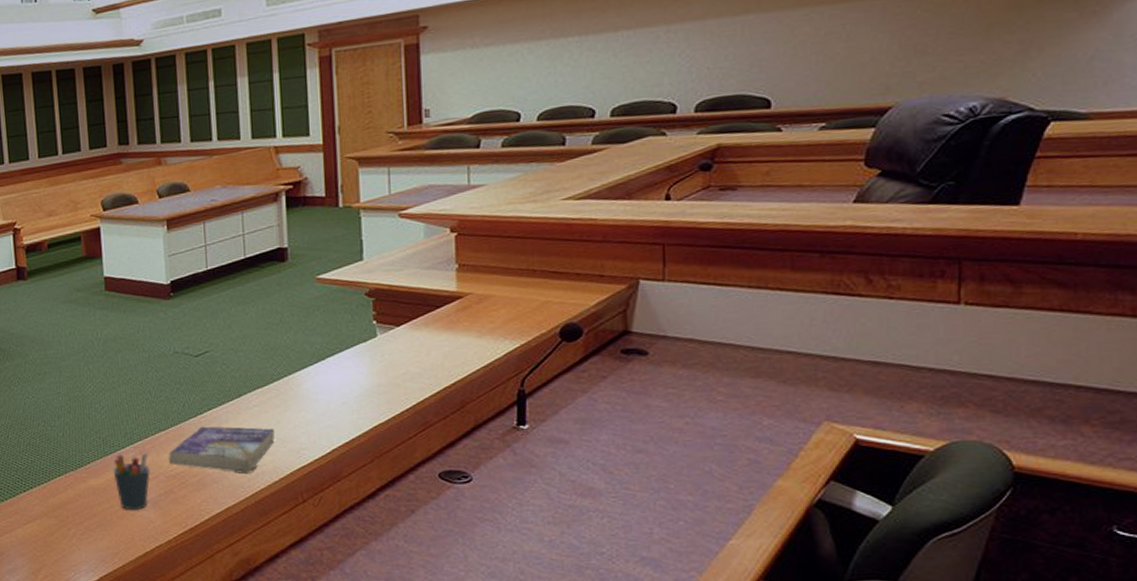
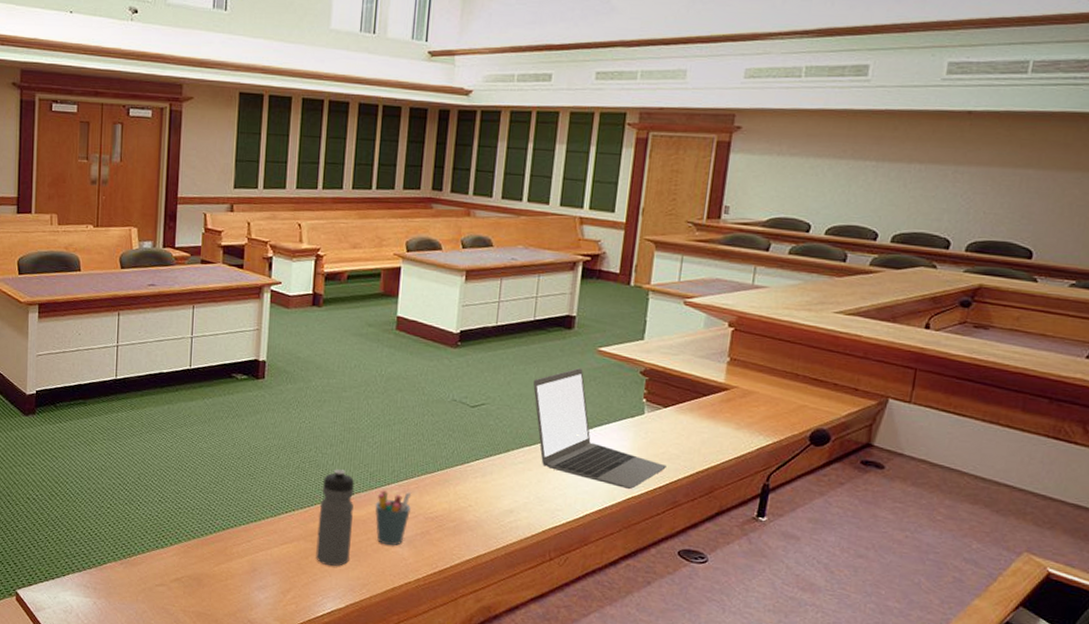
water bottle: none [56,440,96,540] -> present [316,469,355,567]
book: present [169,426,275,475] -> none [430,474,535,527]
laptop: none [255,300,410,417] -> present [533,368,666,490]

